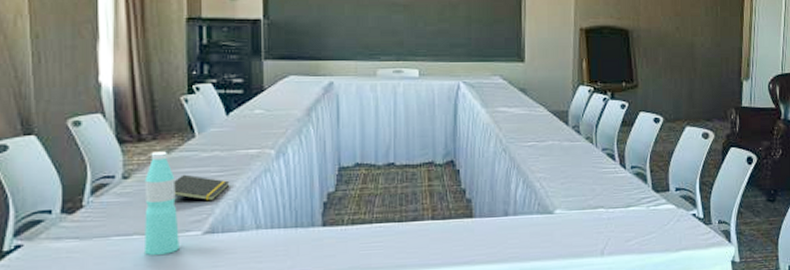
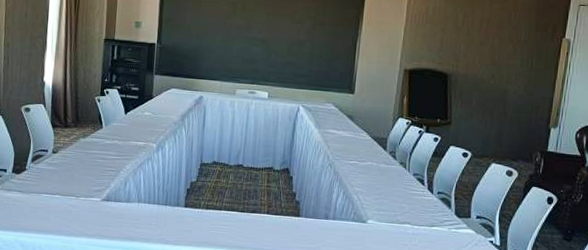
water bottle: present [144,151,179,256] -> none [62,136,87,212]
notepad: present [174,174,230,201] -> none [85,155,123,177]

